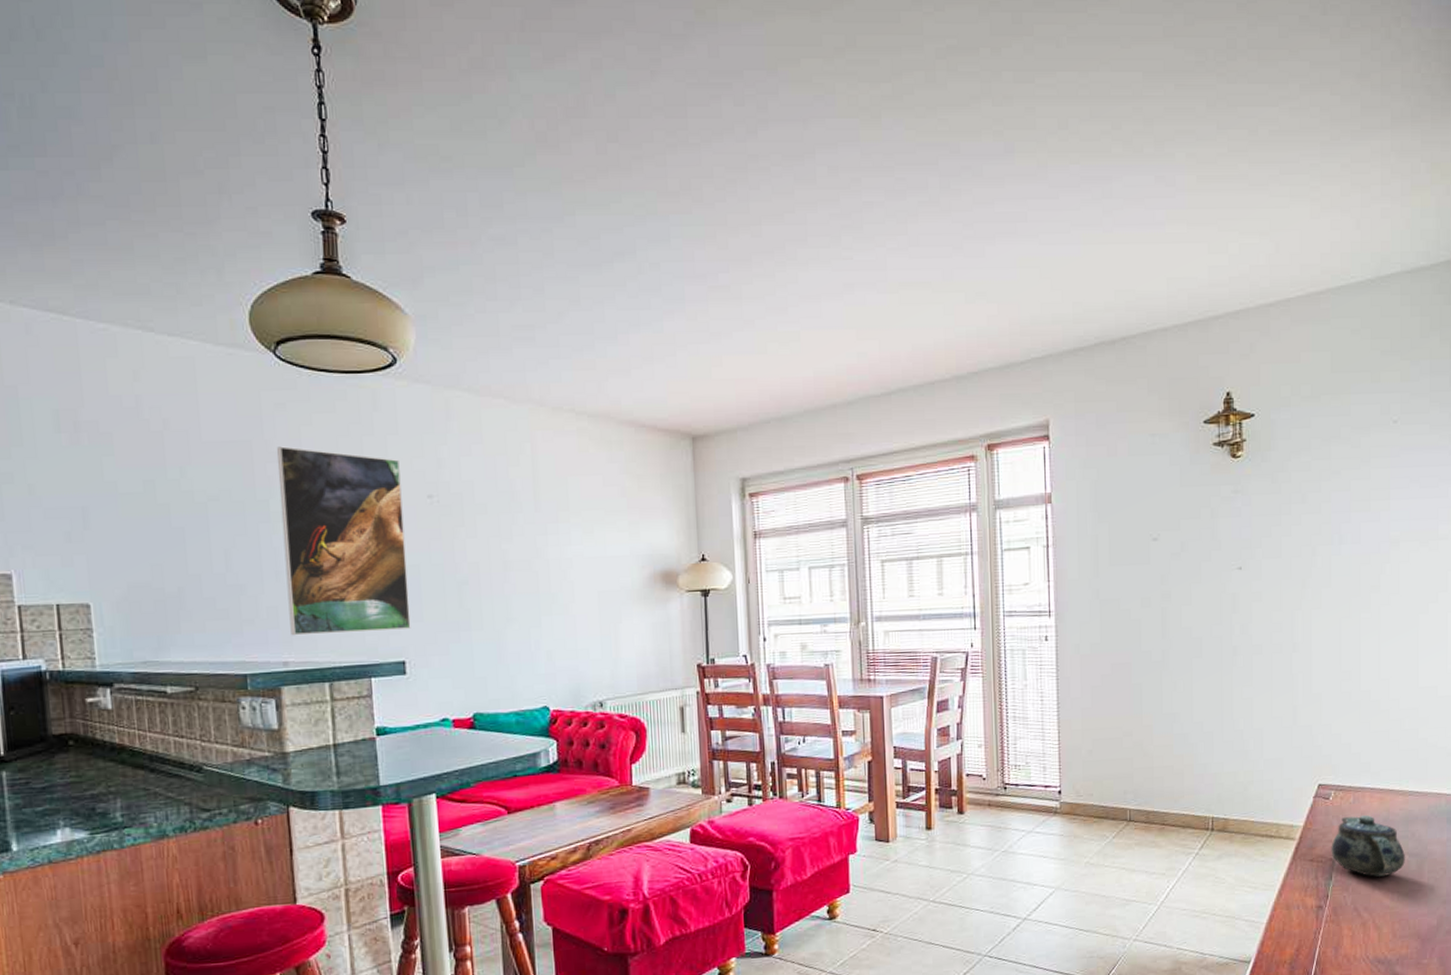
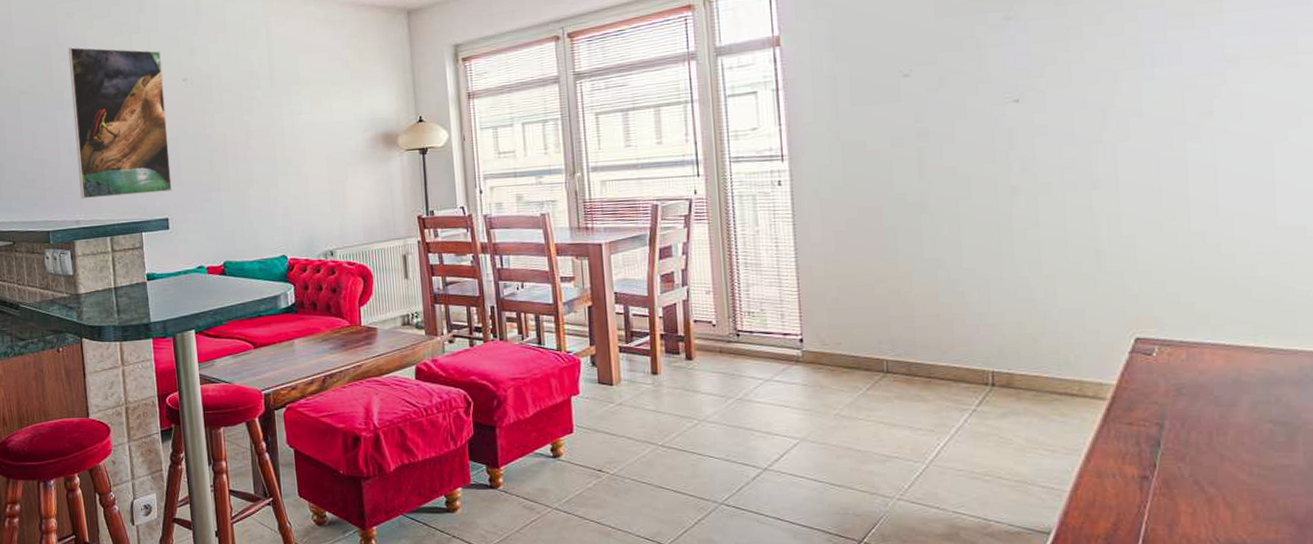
teapot: present [1331,814,1405,877] -> none [1157,374,1268,447]

